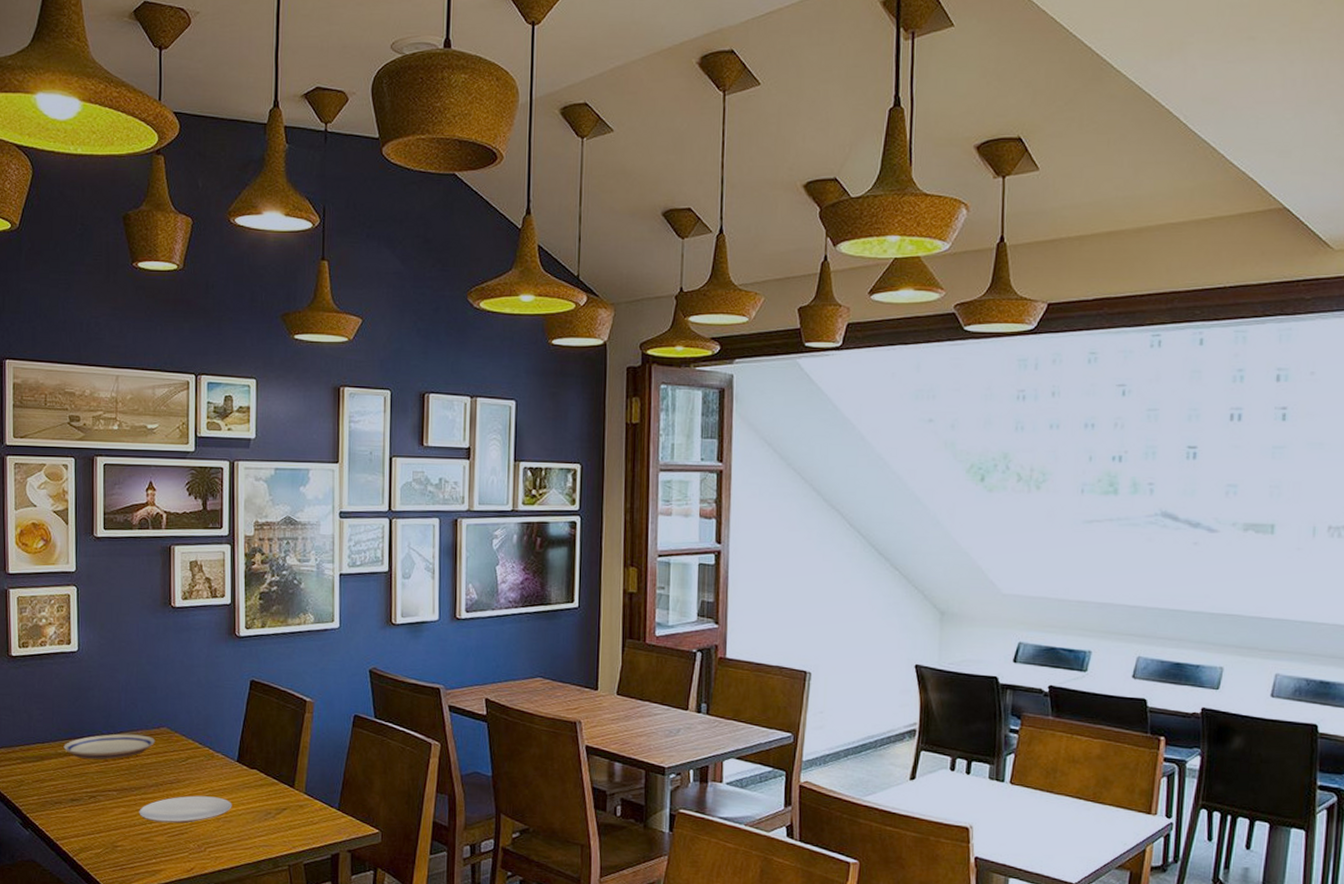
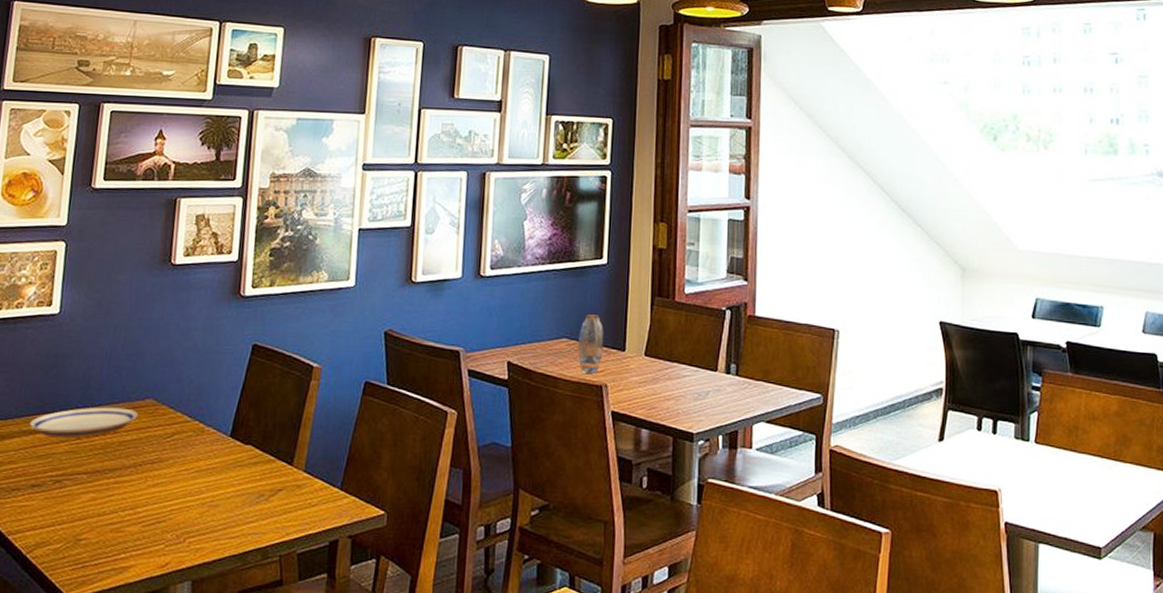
plate: present [139,795,232,824] -> none [111,477,221,511]
vase: none [552,655,577,711] -> present [578,314,604,374]

